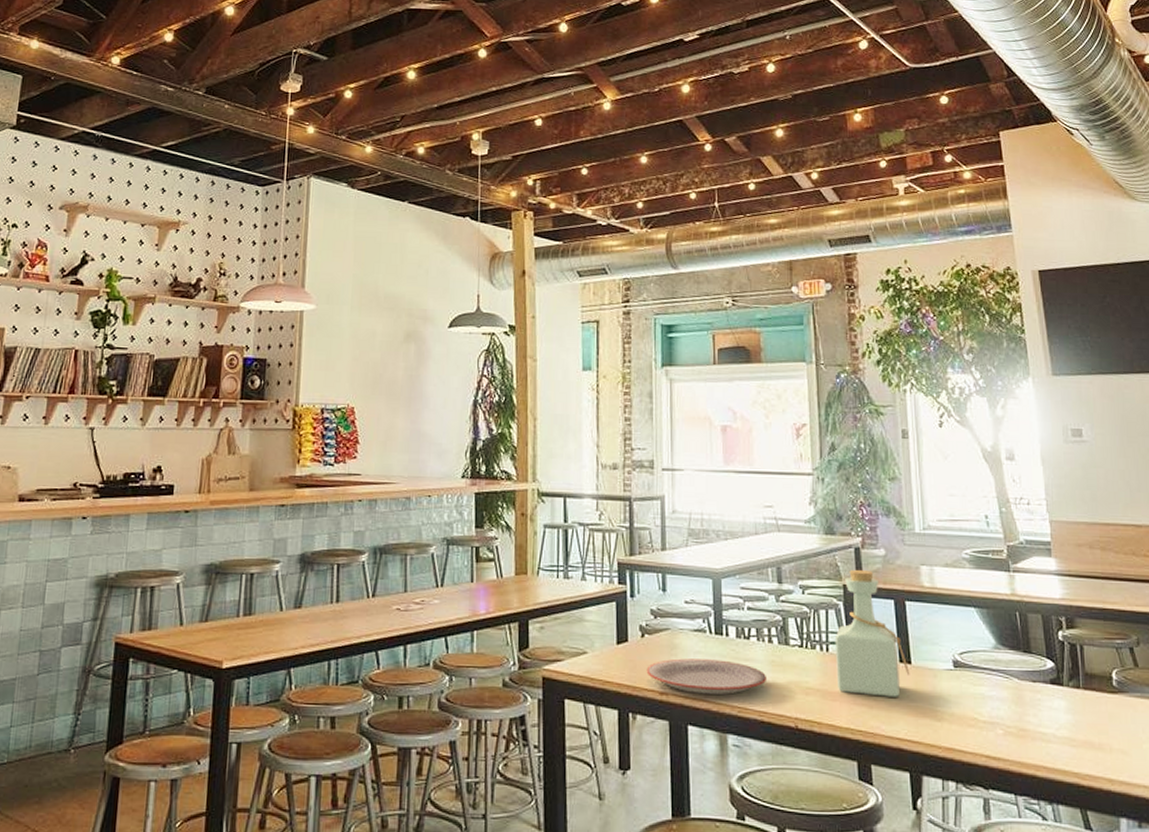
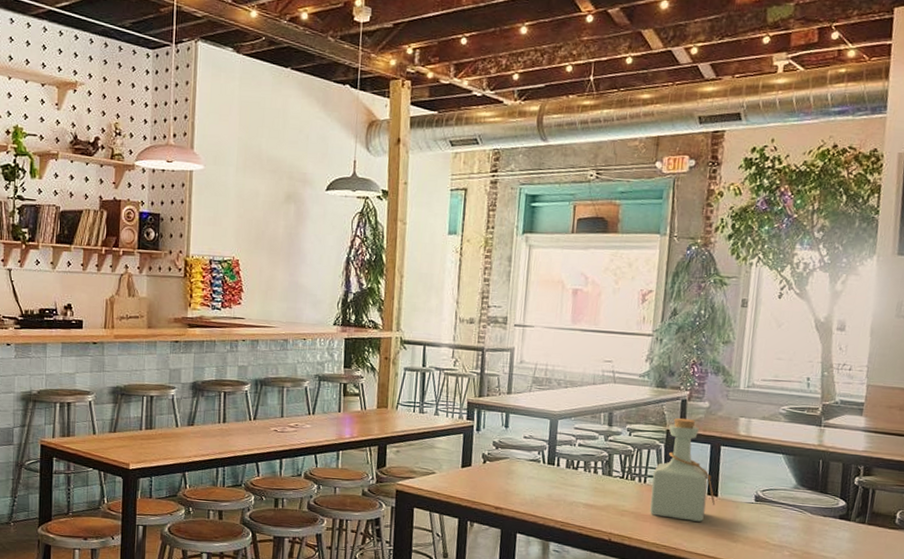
plate: present [646,658,768,694] -> none [485,481,590,512]

